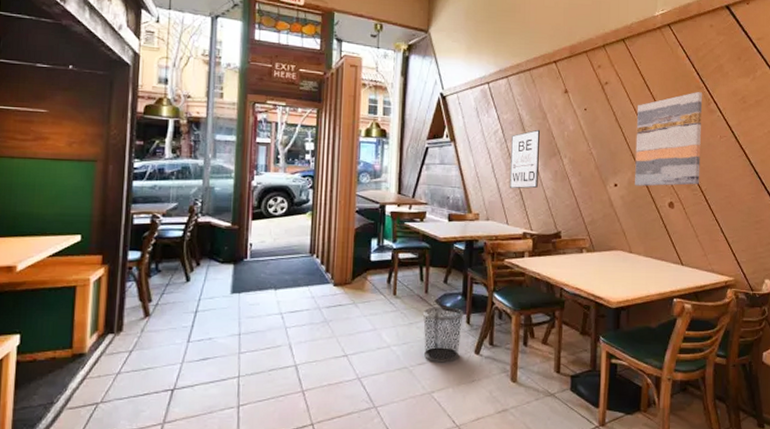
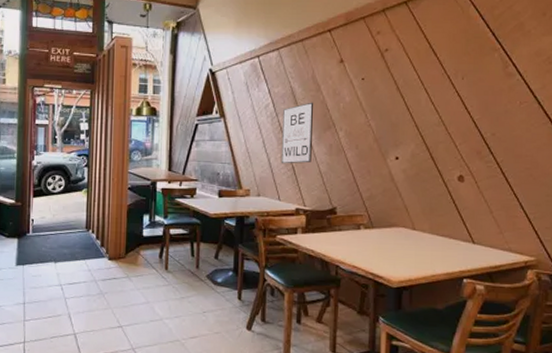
waste bin: present [422,307,464,363] -> none [194,282,235,338]
wall art: present [635,91,703,187] -> none [419,53,499,159]

